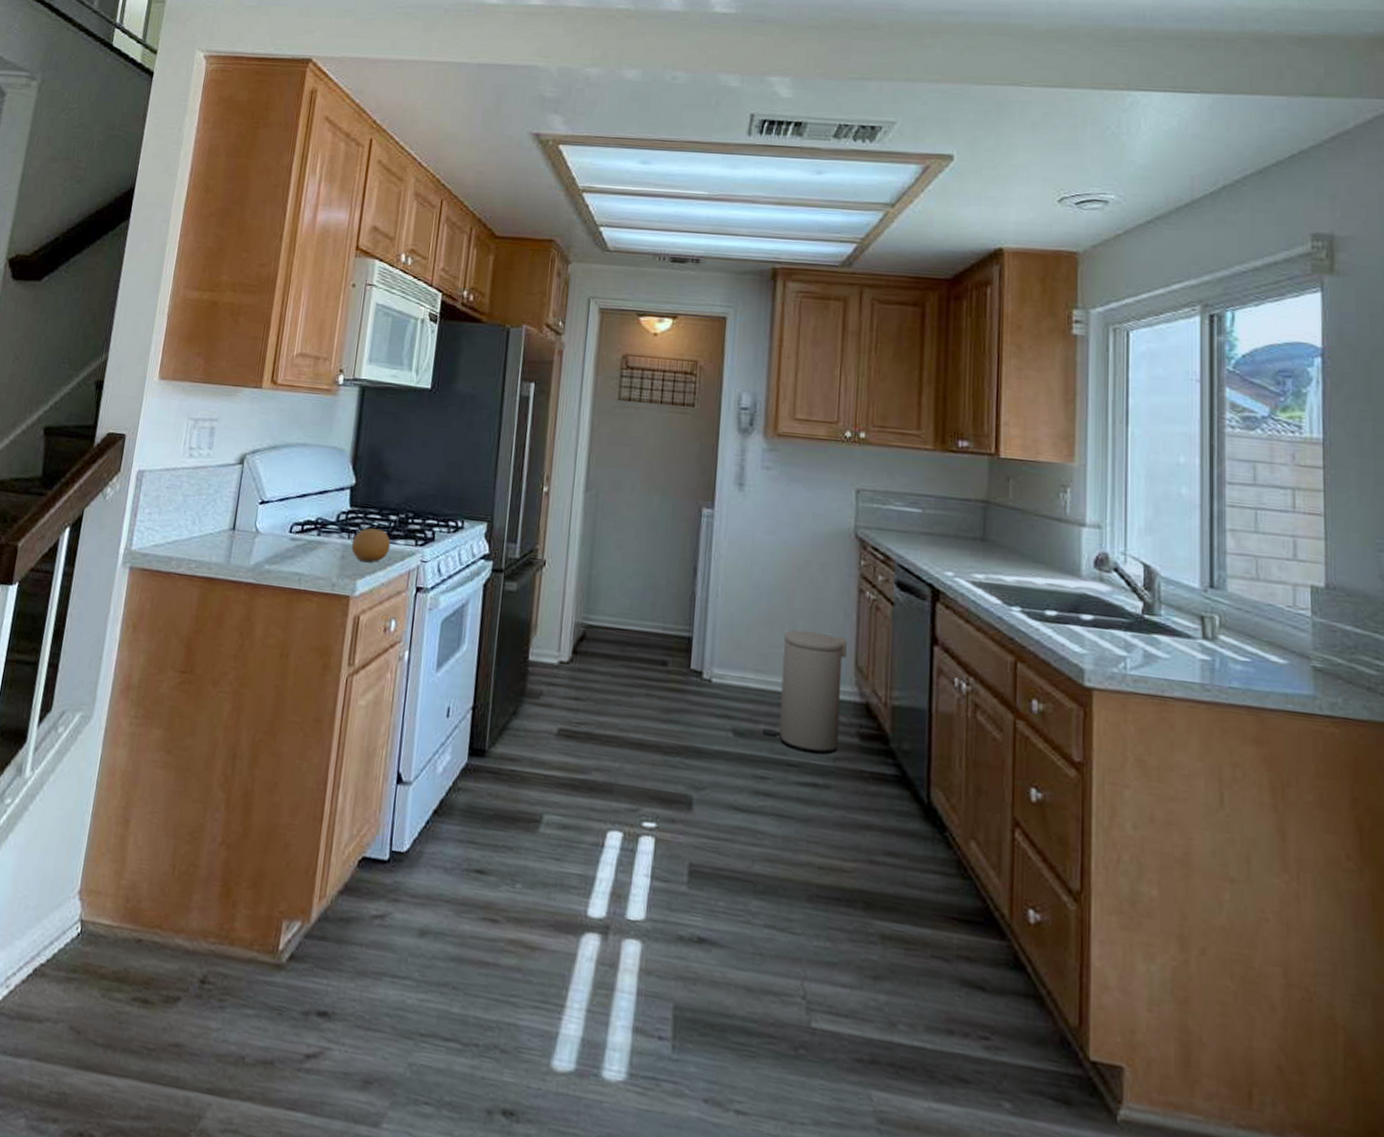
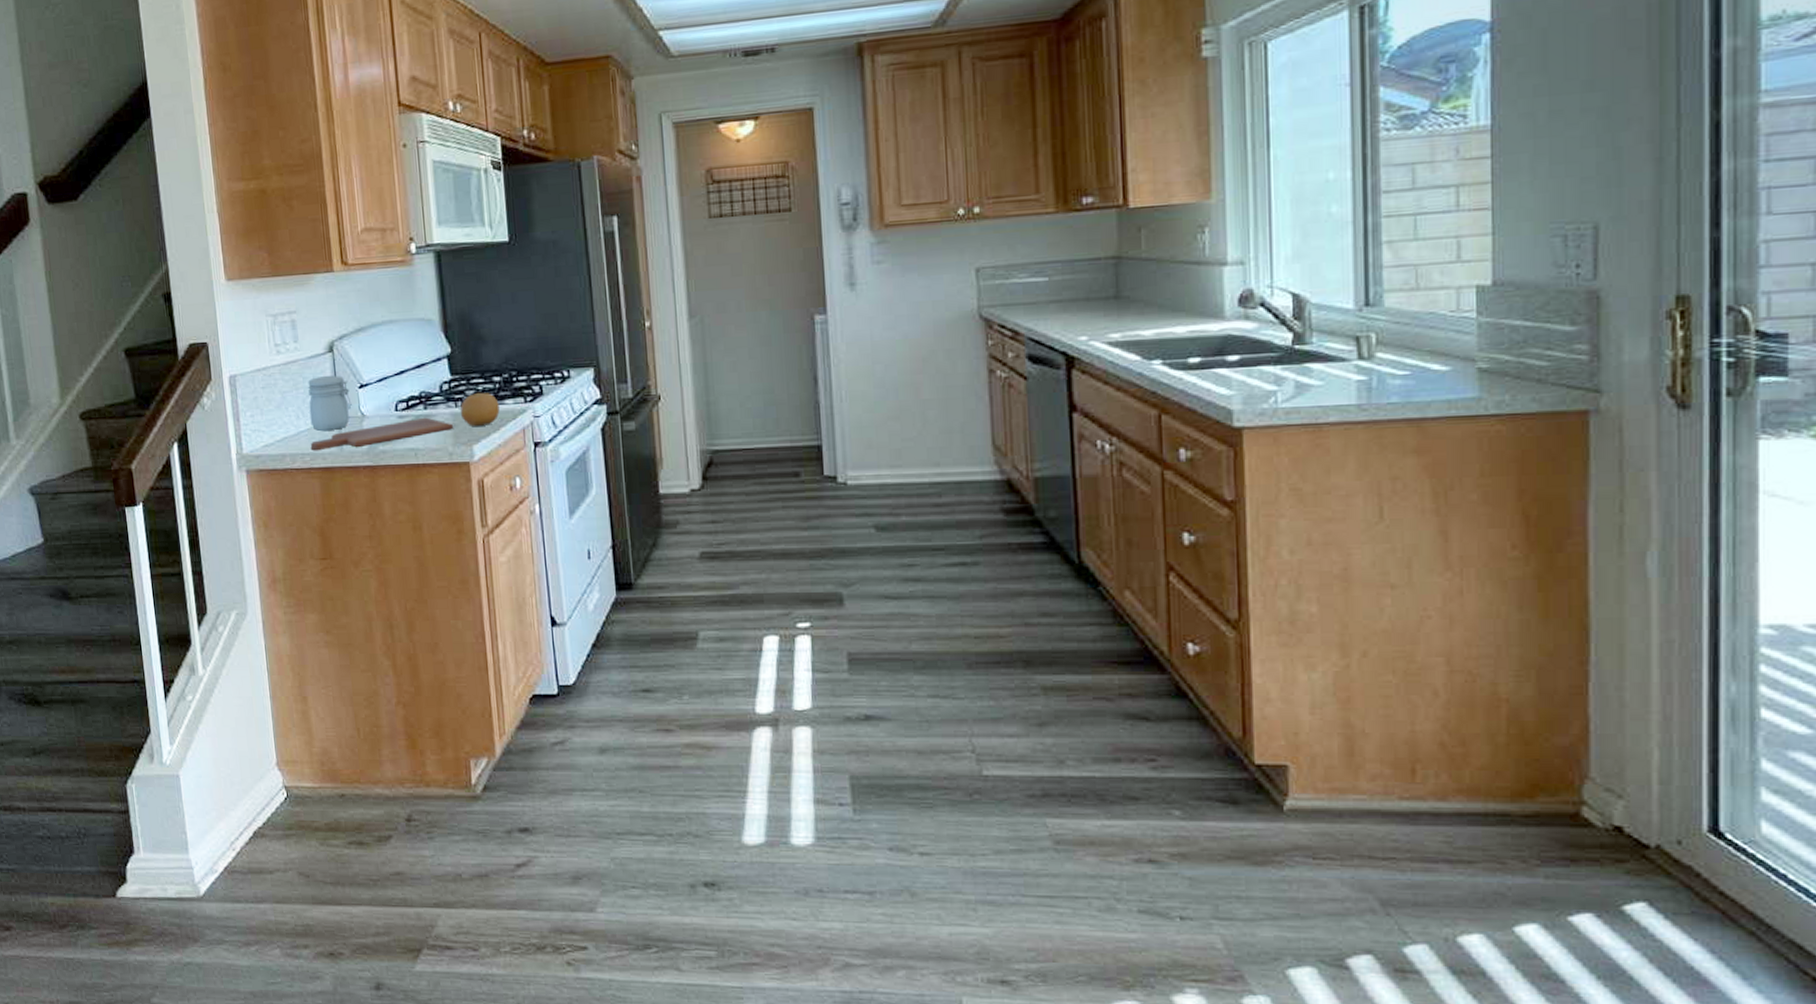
cutting board: none [198,543,343,563] -> present [310,417,454,450]
jar: none [204,486,251,542] -> present [308,375,352,431]
pedal bin: present [762,629,847,755] -> none [904,418,983,535]

